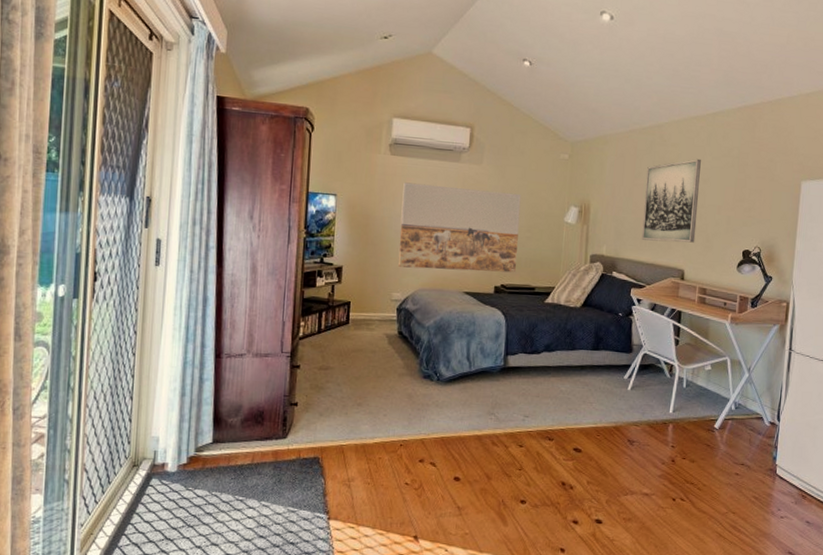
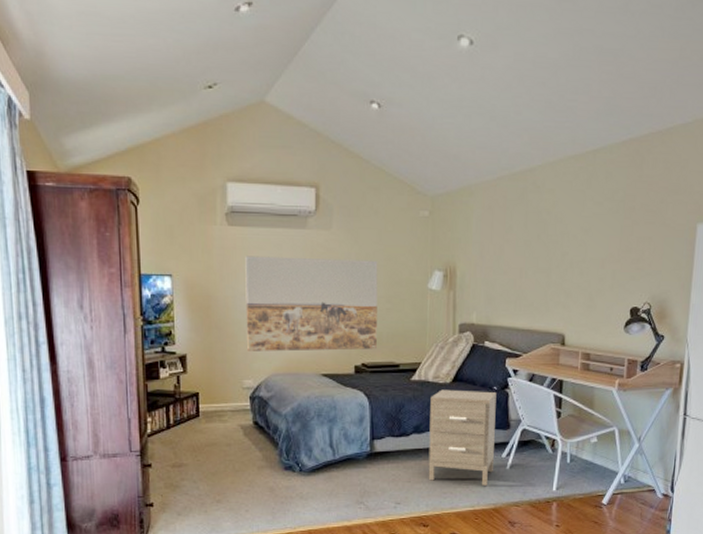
nightstand: none [555,313,622,405] -> present [428,389,497,486]
wall art: present [641,158,701,243] -> none [515,205,581,304]

